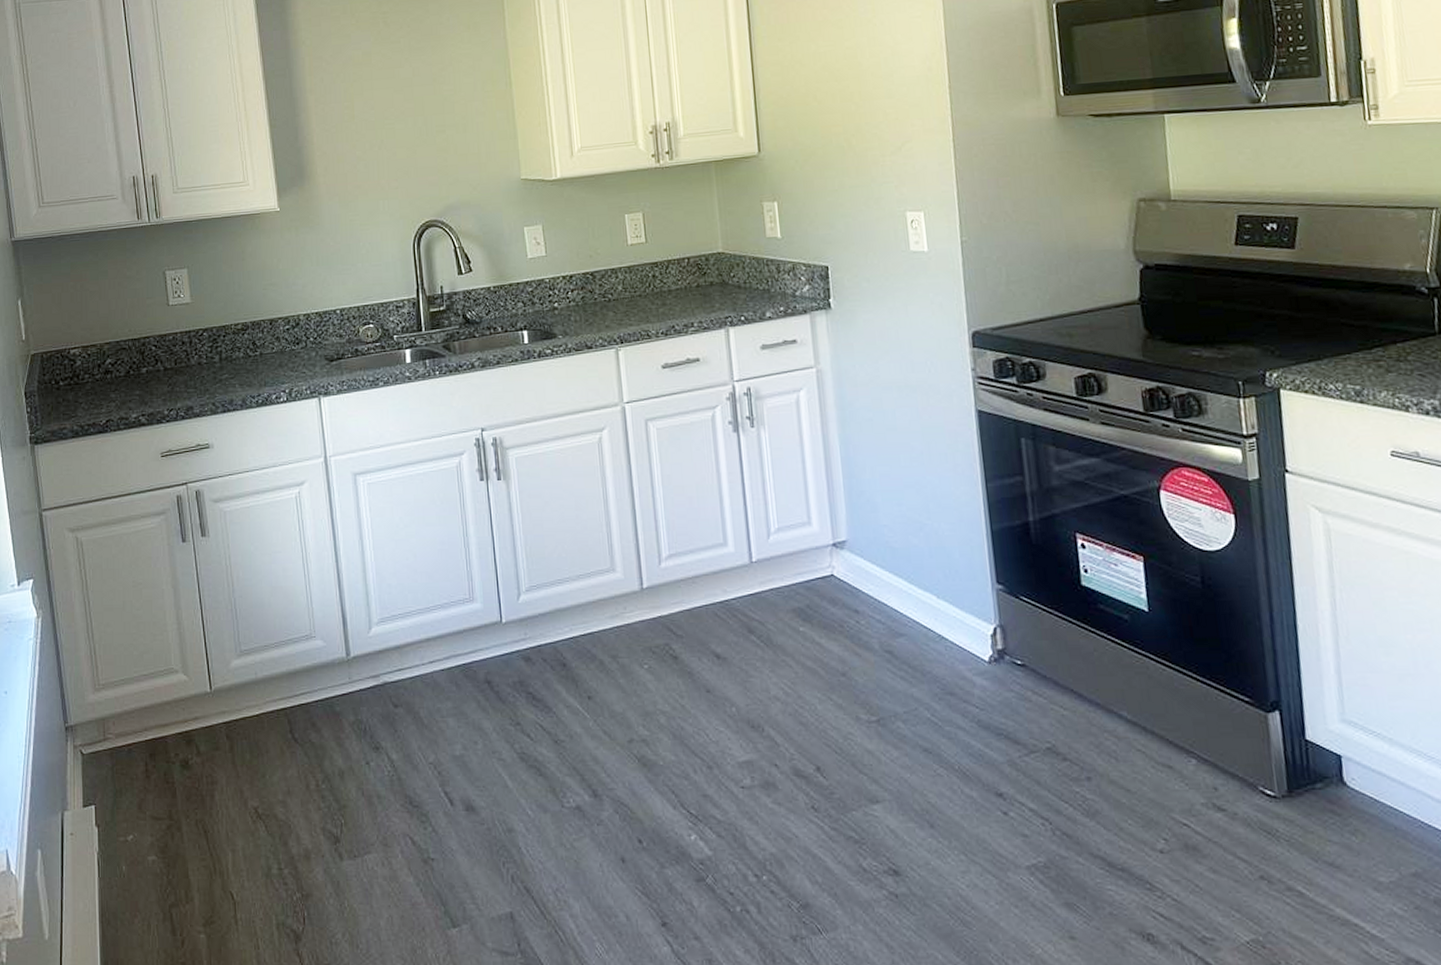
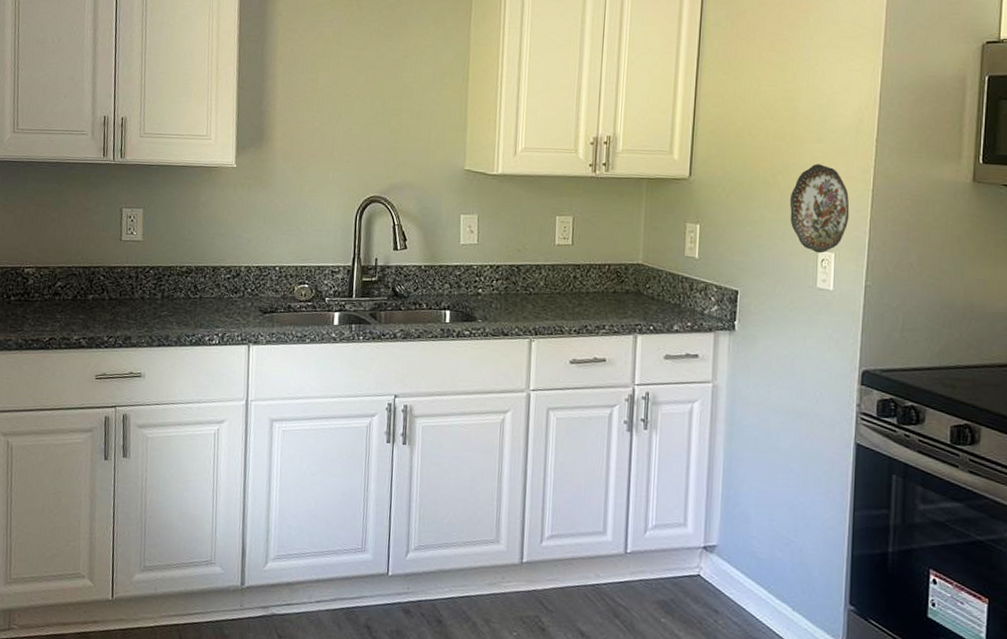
decorative plate: none [867,120,934,215] -> present [789,164,850,254]

